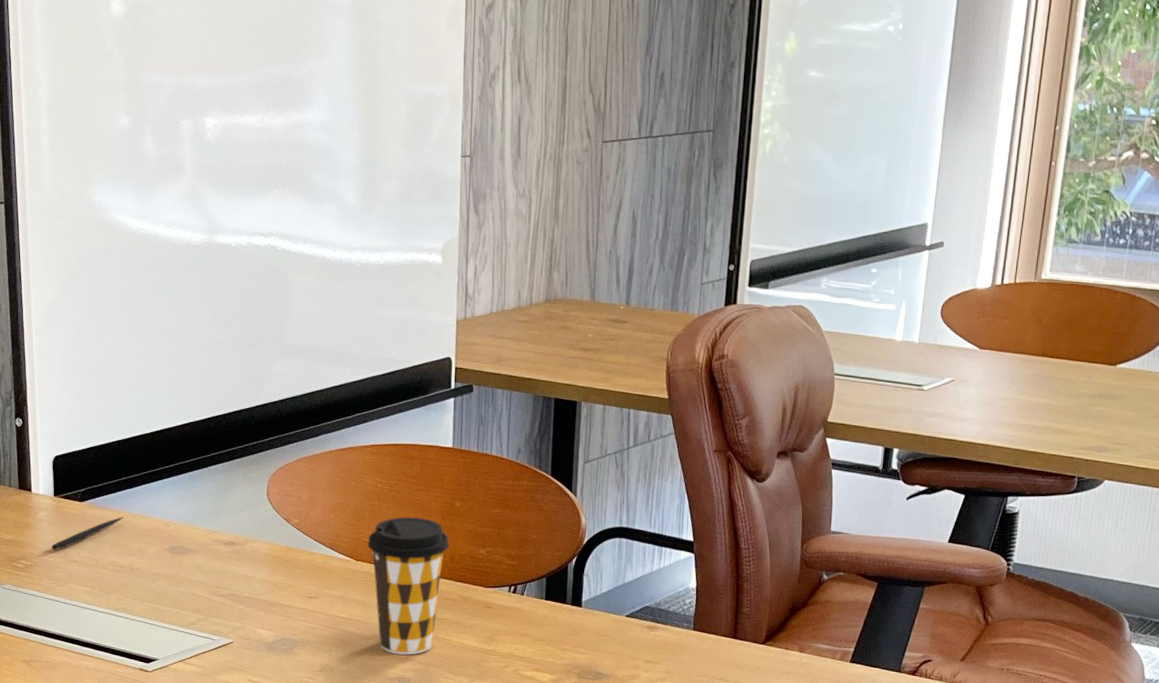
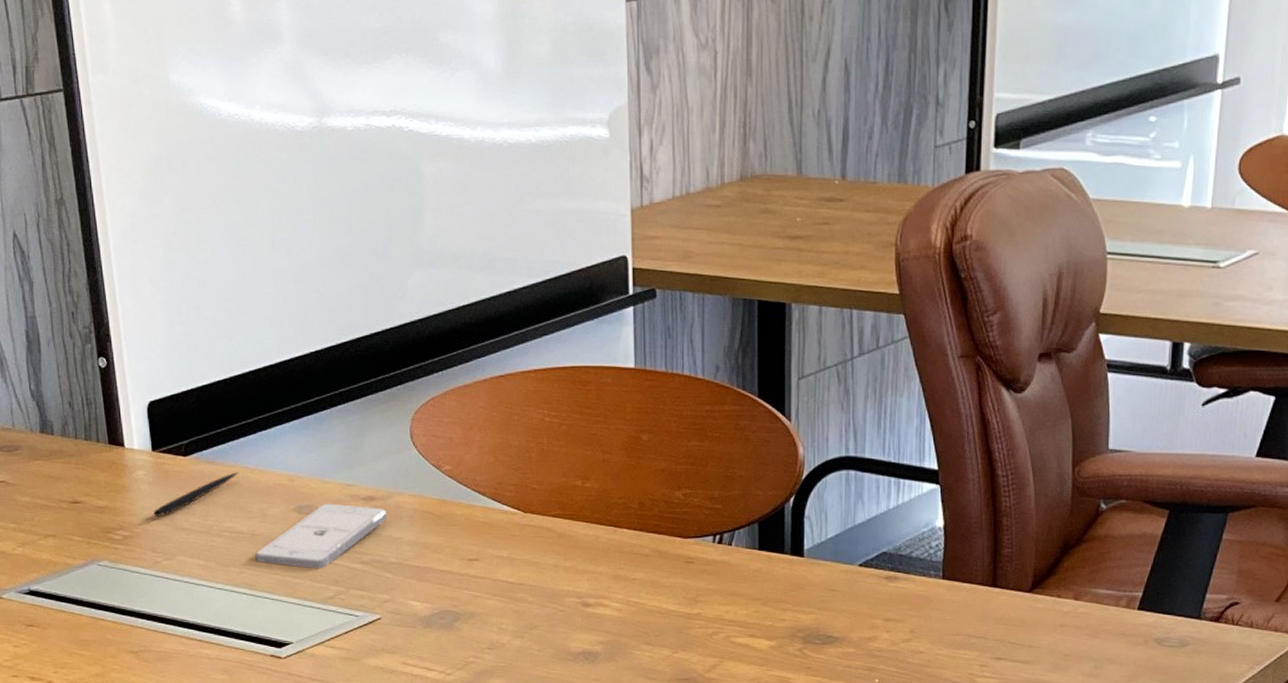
smartphone: none [133,545,244,600] -> present [255,503,387,569]
coffee cup: present [367,517,449,655] -> none [537,456,637,625]

